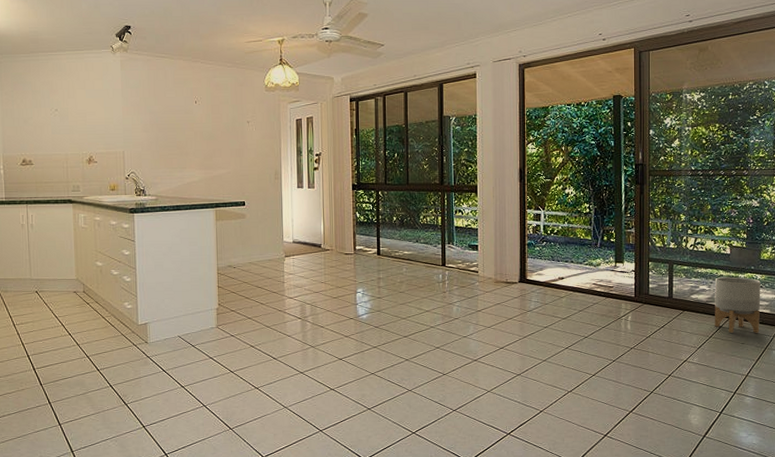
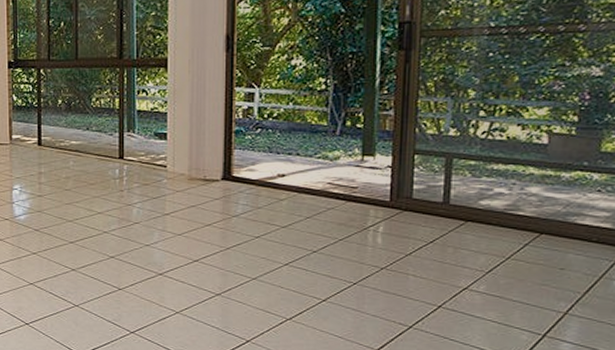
planter: present [715,277,761,333] -> none [516,176,599,255]

